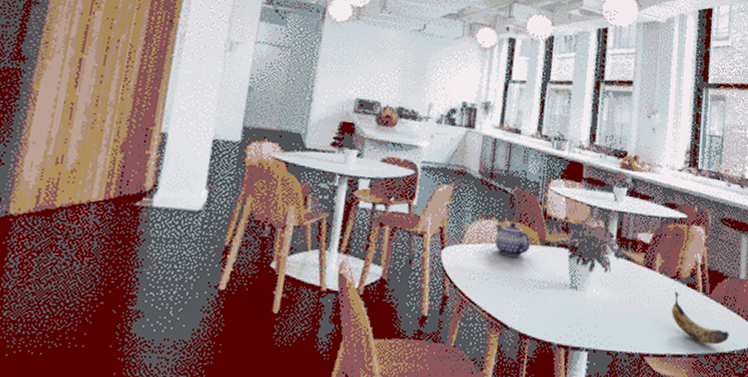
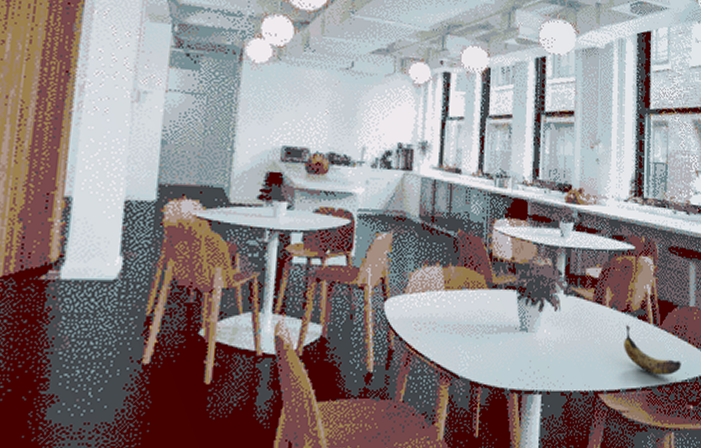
teapot: present [494,222,531,257] -> none [439,267,478,303]

